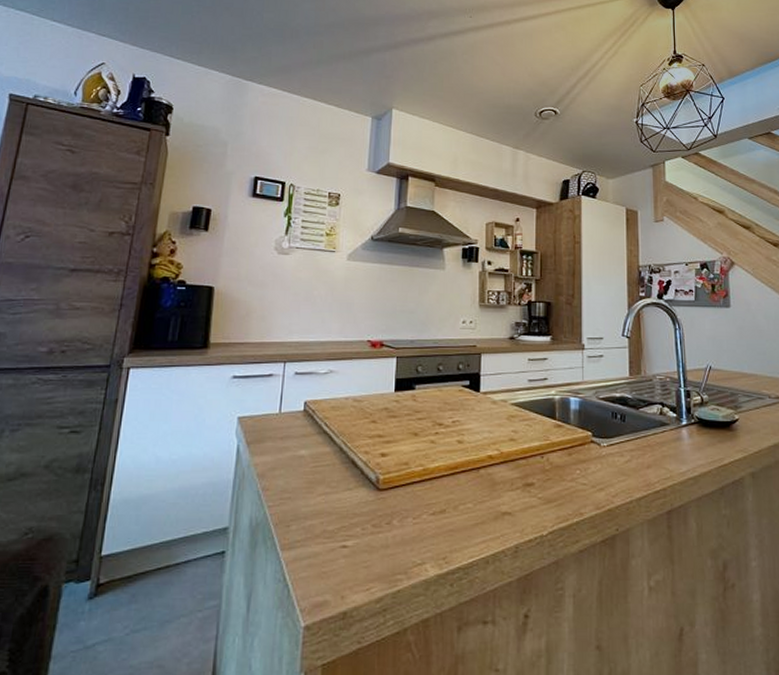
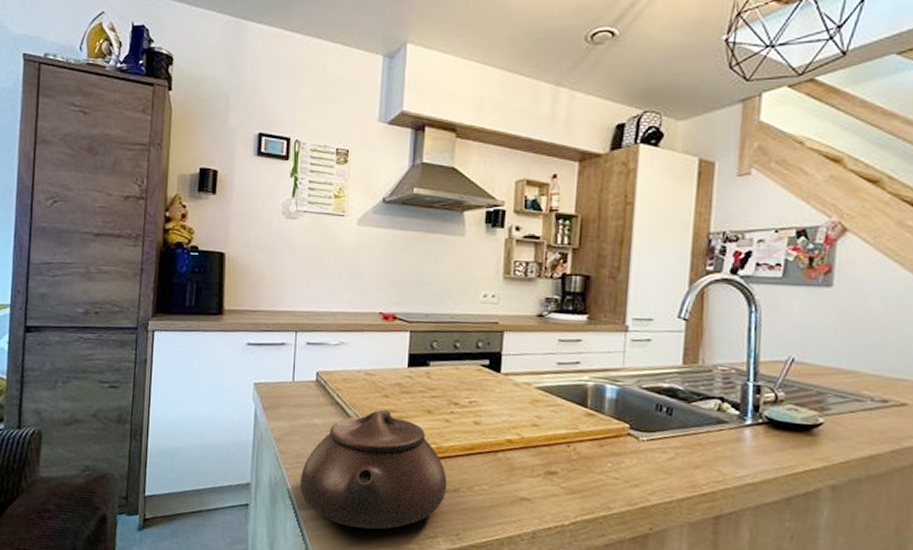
teapot: none [283,435,434,565] -> present [299,409,447,530]

